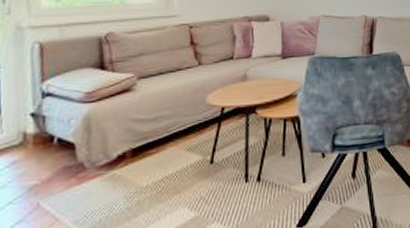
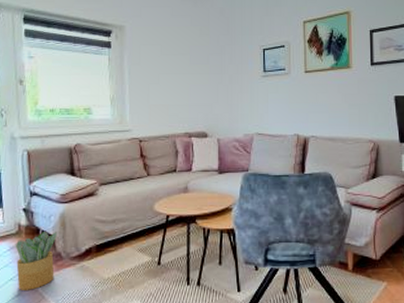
potted plant: none [17,137,80,215] -> present [15,231,58,290]

